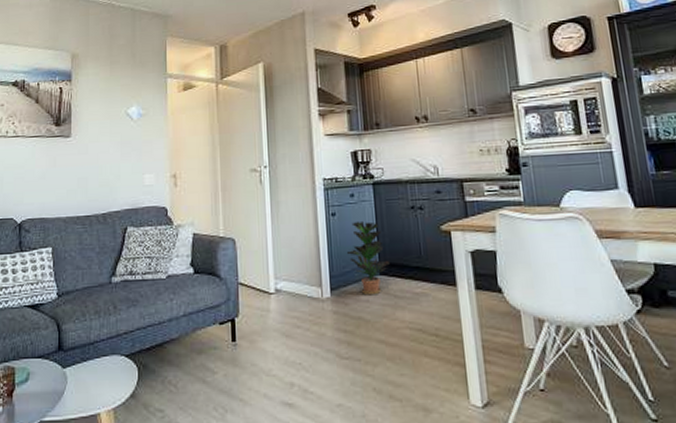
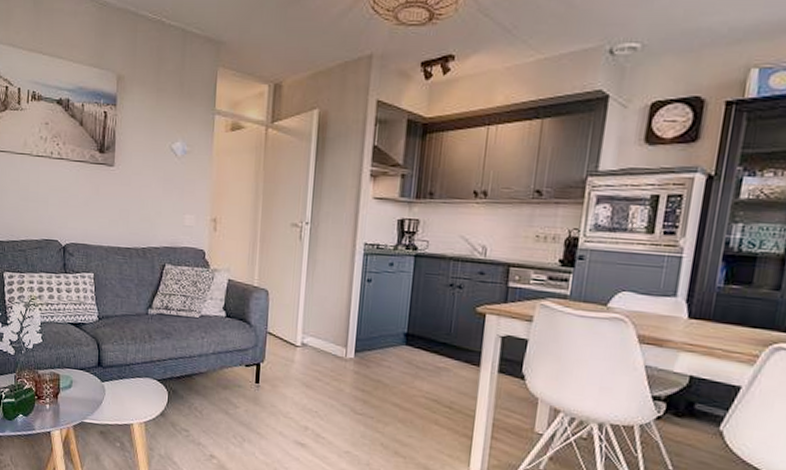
potted plant: present [346,220,390,296] -> none [376,290,418,363]

